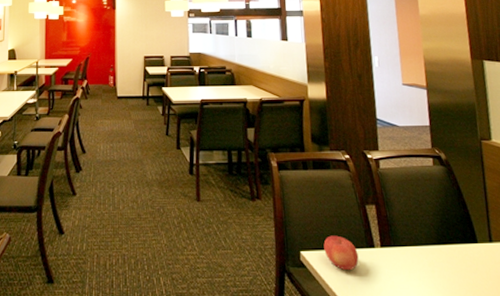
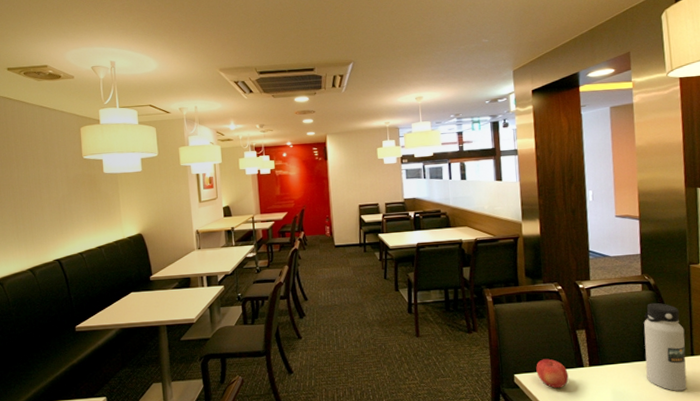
water bottle: none [437,179,487,282] -> present [644,302,687,391]

